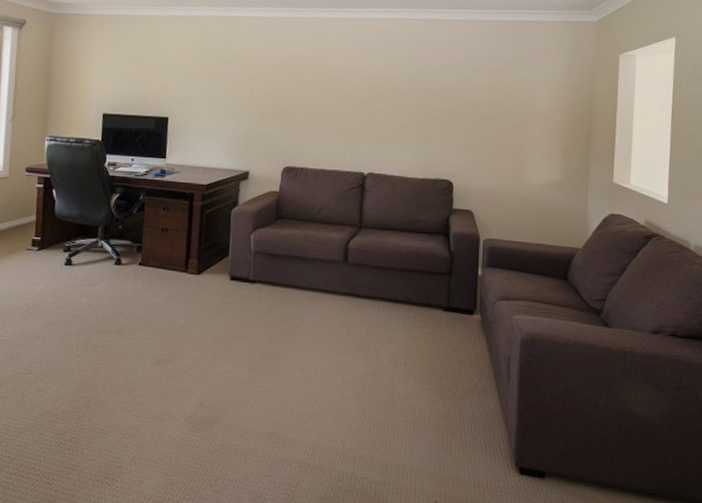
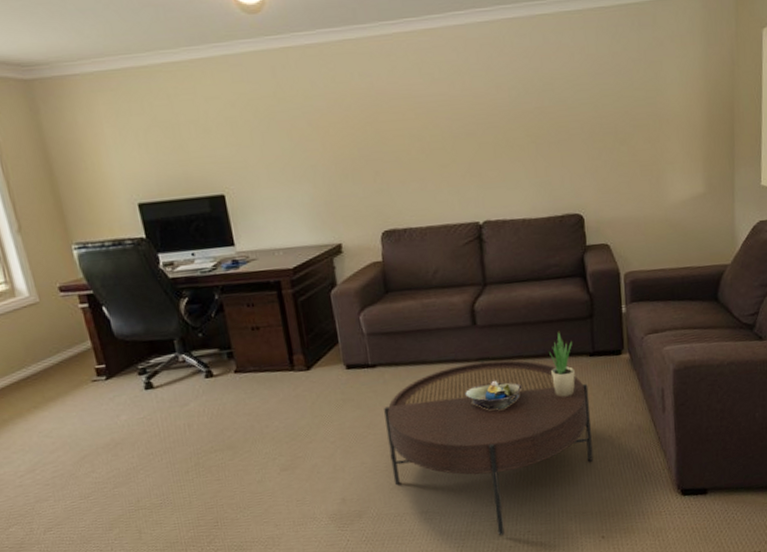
coffee table: none [249,295,439,477] -> present [384,360,593,536]
decorative bowl: none [327,316,378,346] -> present [465,380,521,410]
potted plant: none [407,281,431,346] -> present [548,330,575,397]

